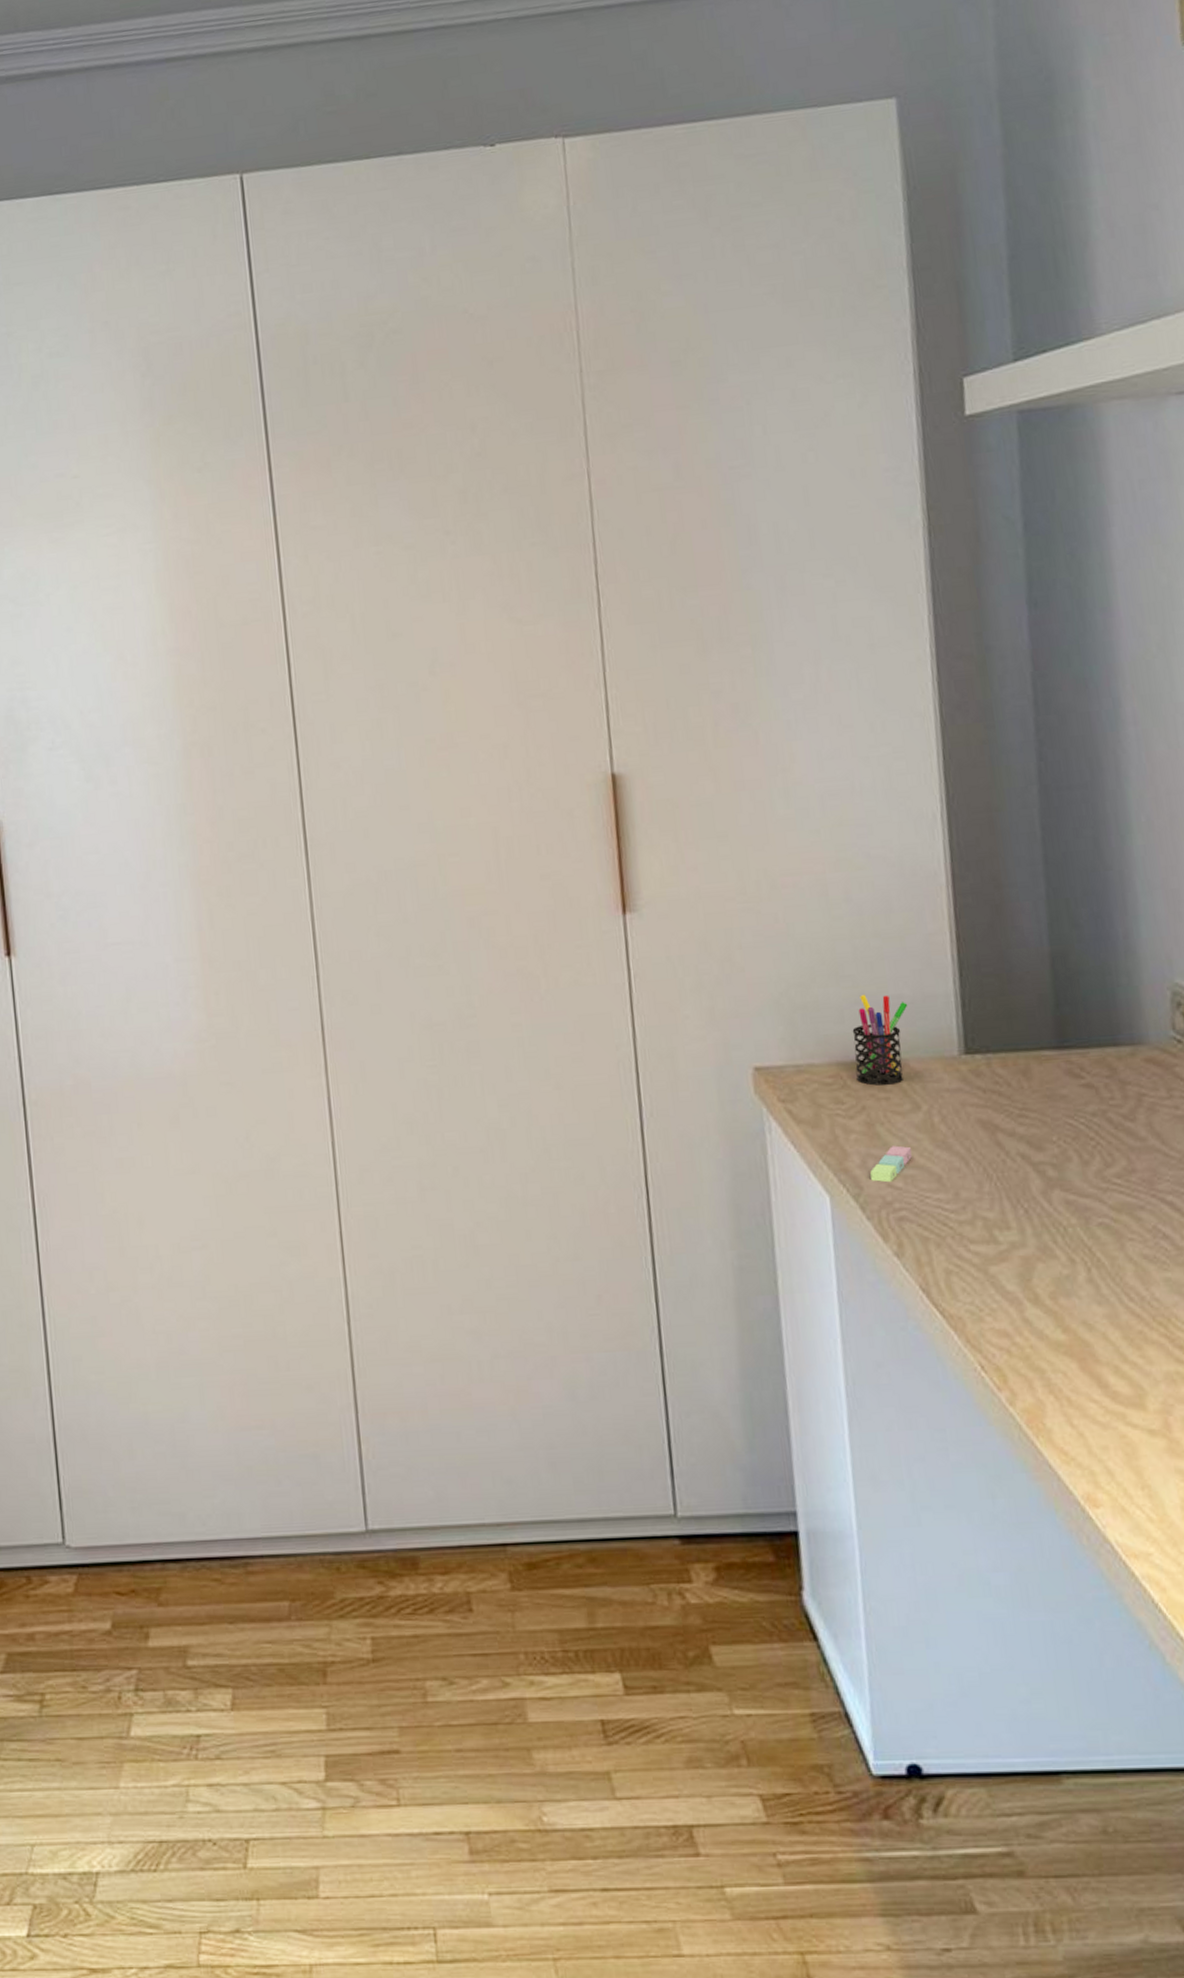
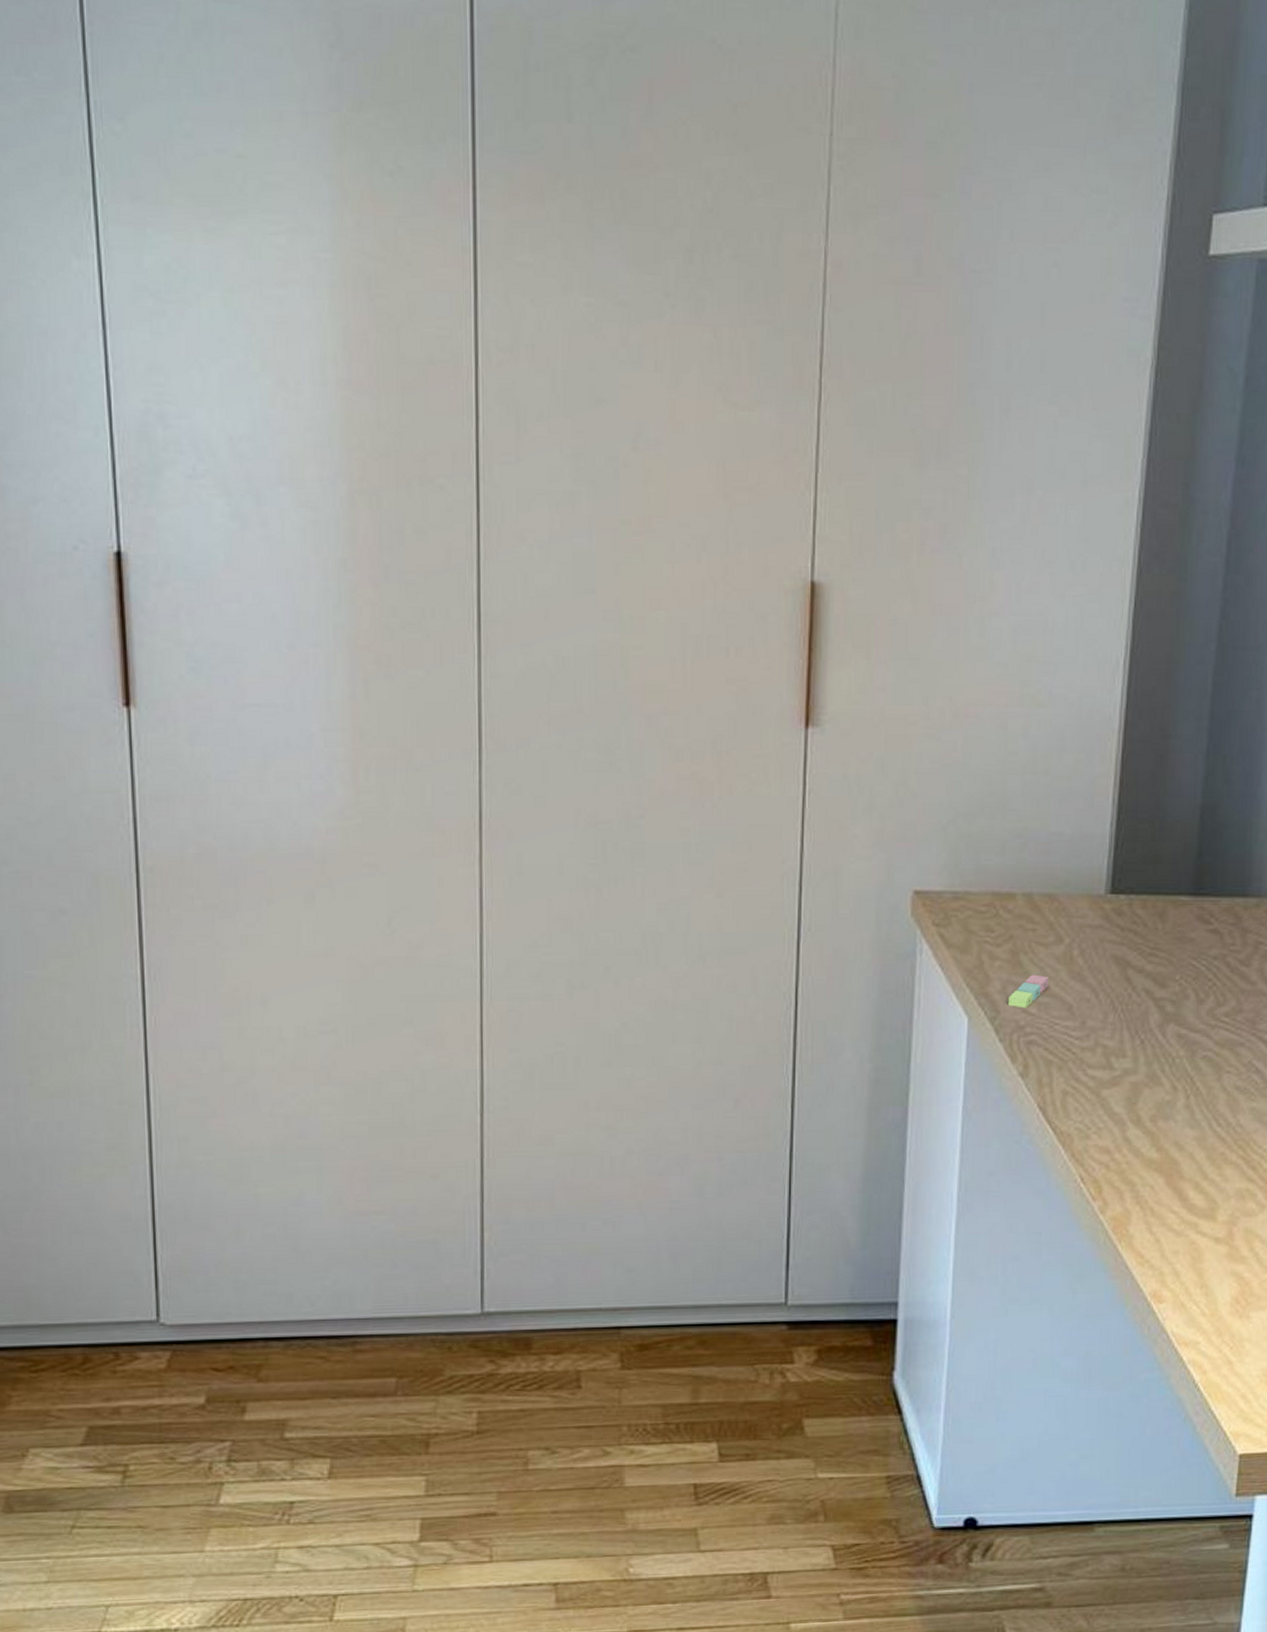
pen holder: present [852,995,908,1087] -> none [1009,830,1066,918]

